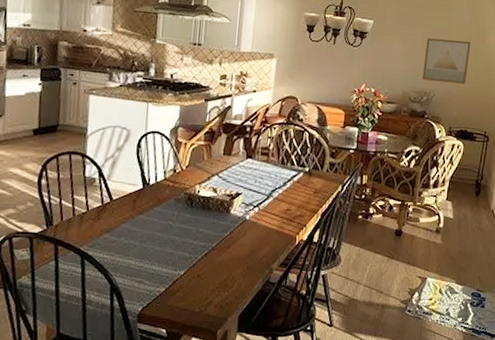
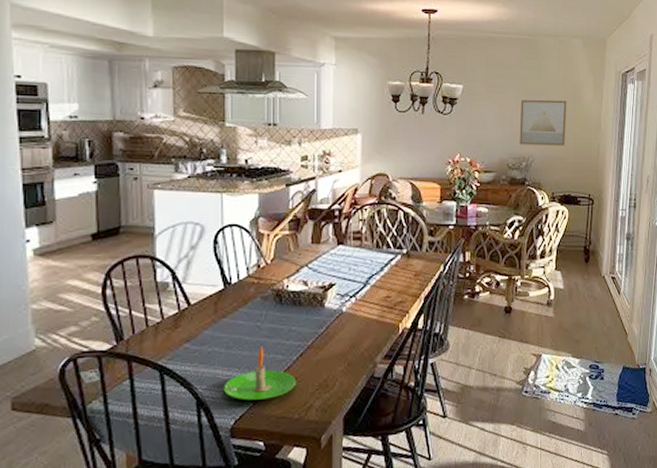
candle: none [134,243,200,291] -> present [223,345,297,401]

